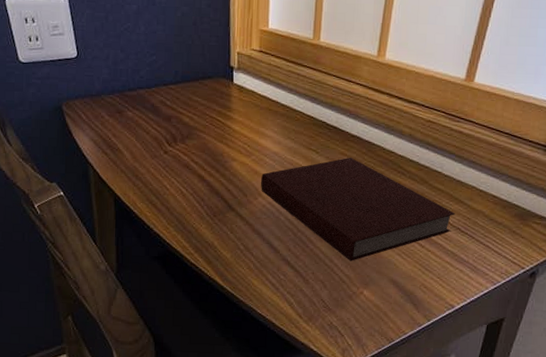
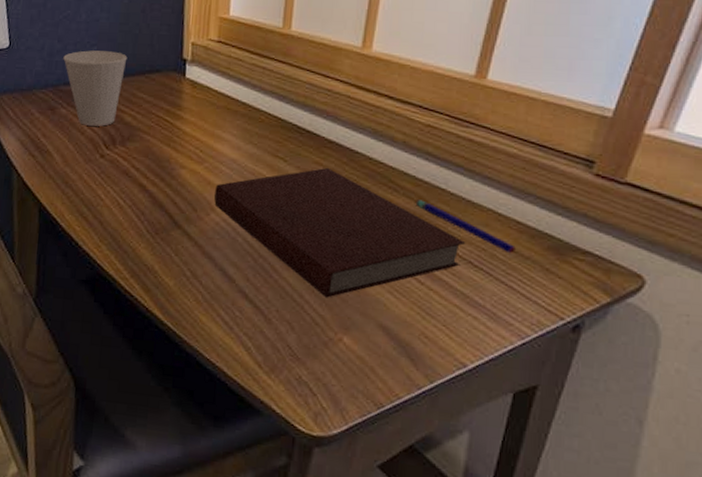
cup: none [126,59,183,127] -> present [63,50,128,126]
pen: none [418,181,492,221] -> present [415,200,516,254]

